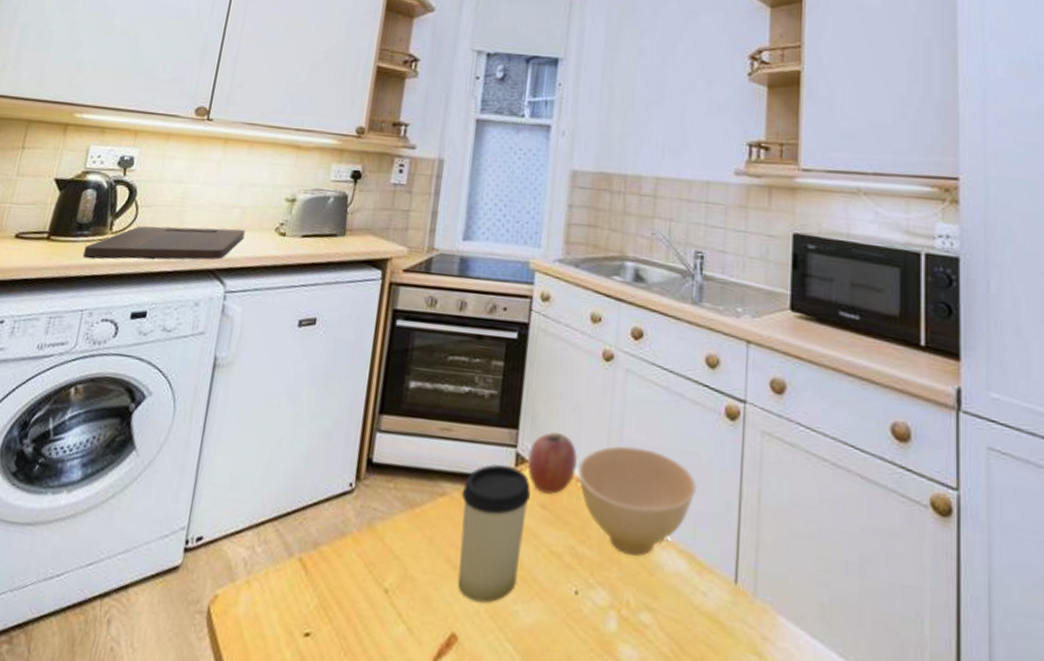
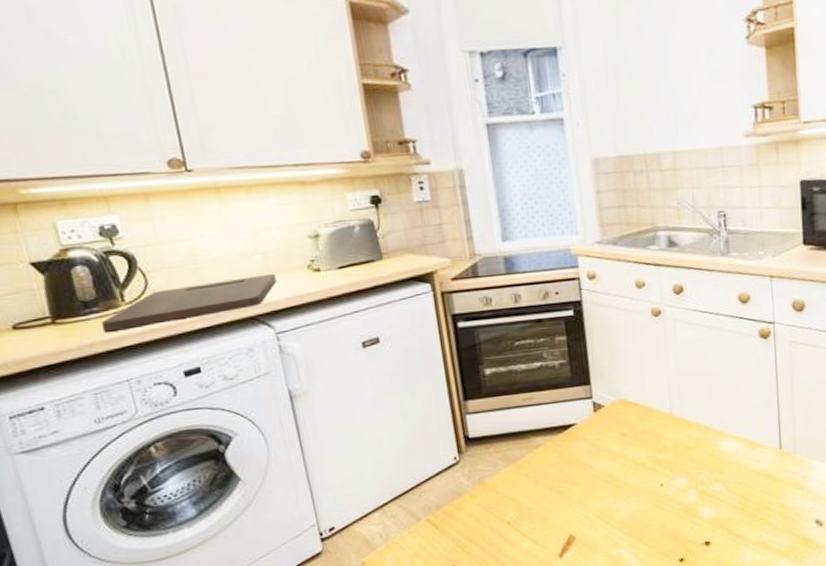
cup: present [457,464,531,603] -> none [553,412,613,511]
fruit: present [526,432,578,494] -> none [603,379,646,426]
bowl: present [577,446,696,556] -> none [646,374,743,451]

